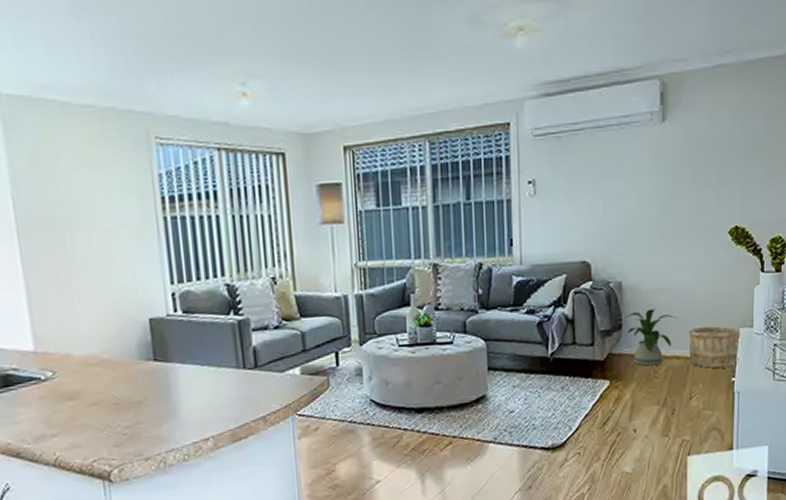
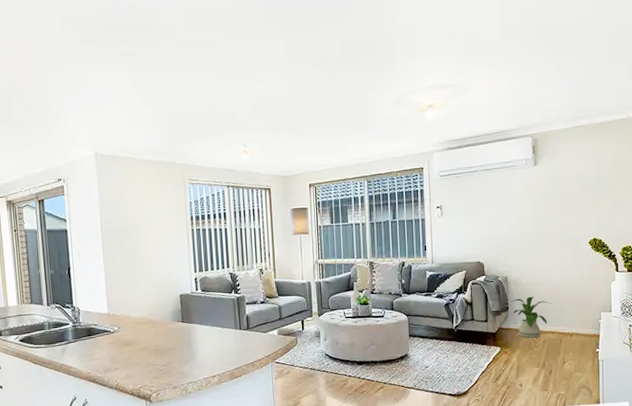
wooden bucket: present [688,326,741,369] -> none [560,310,602,342]

